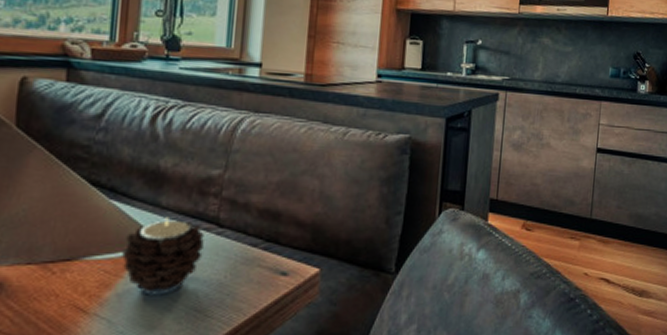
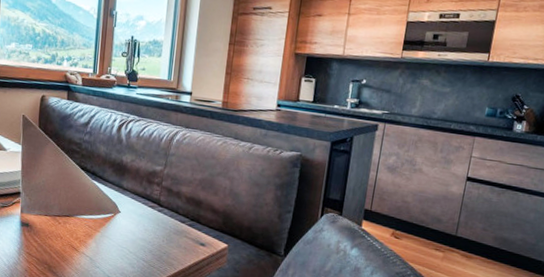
candle: present [122,216,205,295] -> none [99,195,150,247]

